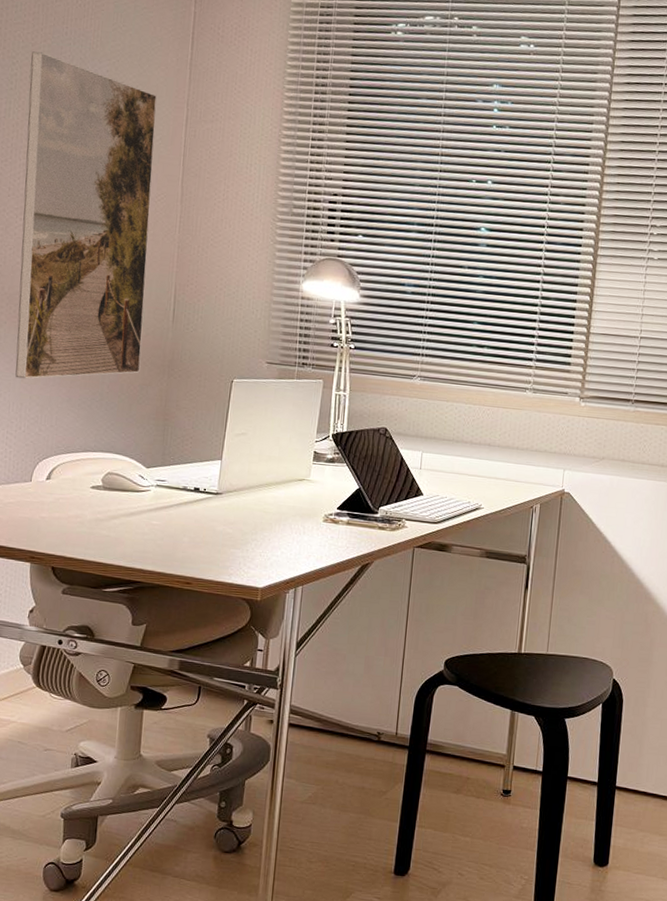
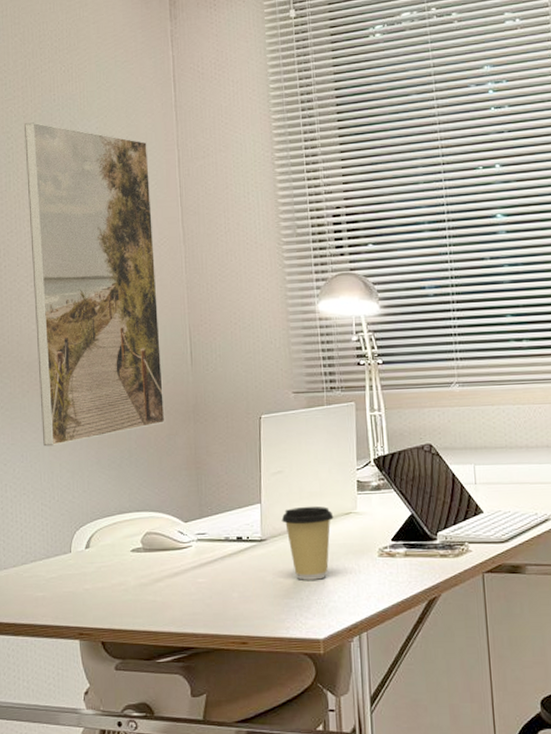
coffee cup: none [238,468,288,536] -> present [281,506,334,580]

